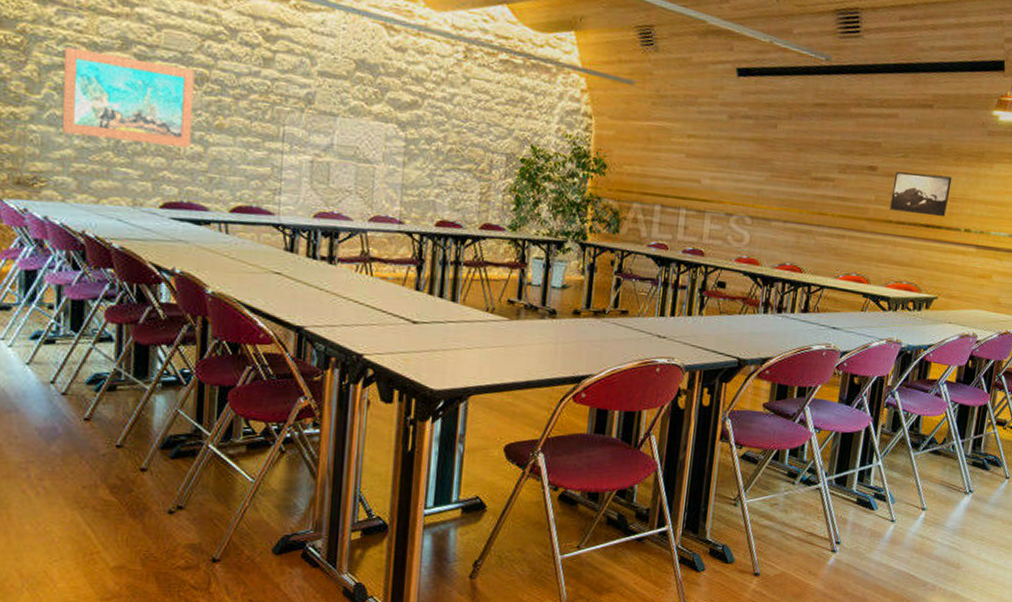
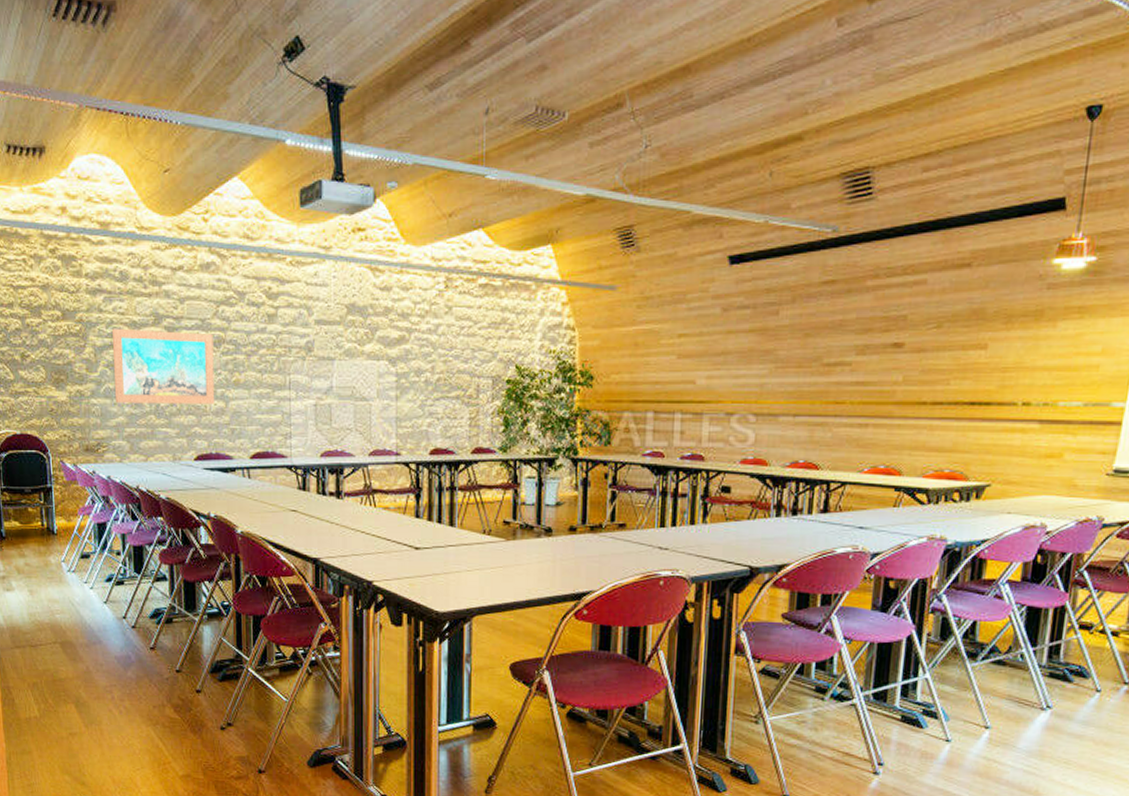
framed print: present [889,172,952,217] -> none [922,344,1002,392]

